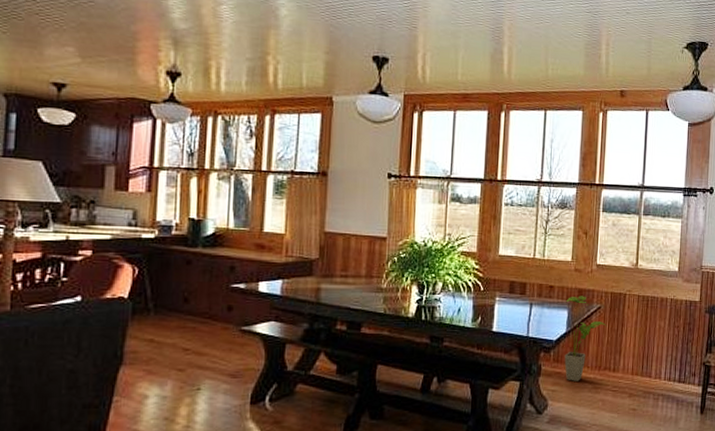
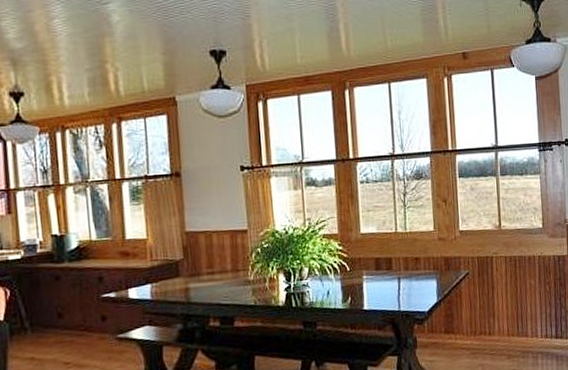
house plant: present [564,296,607,381] -> none [433,264,477,350]

